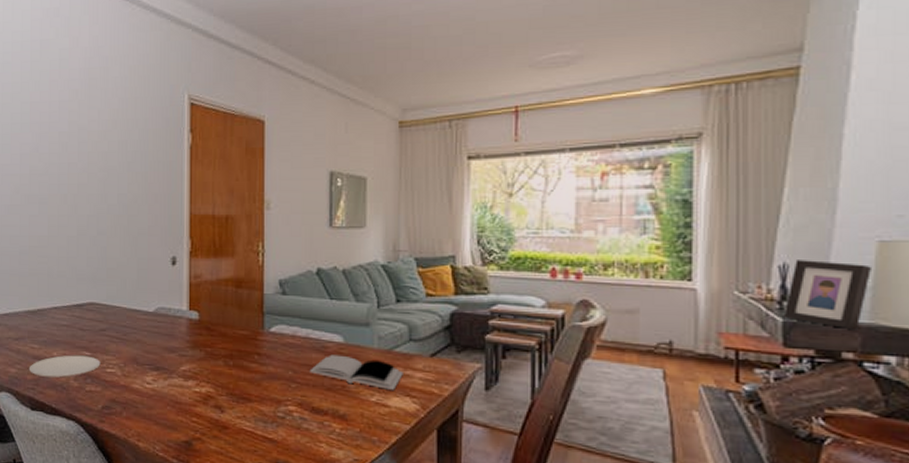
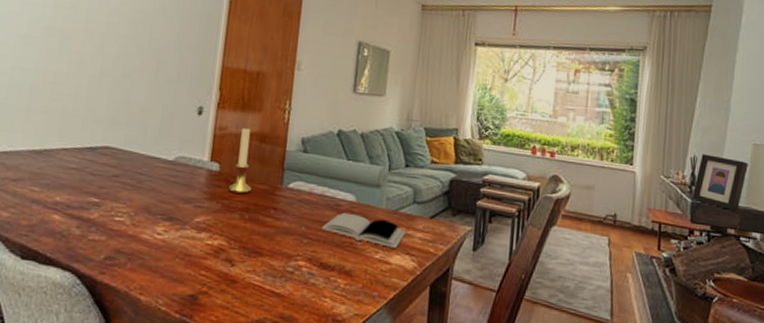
plate: present [28,355,101,378] -> none [24,200,109,225]
candle holder: none [209,273,233,341] -> present [228,126,252,195]

